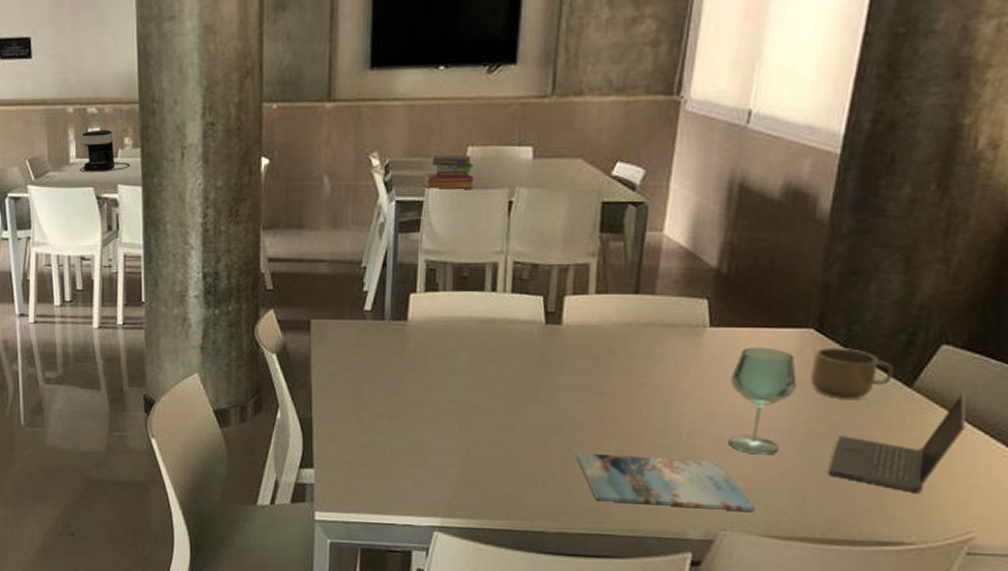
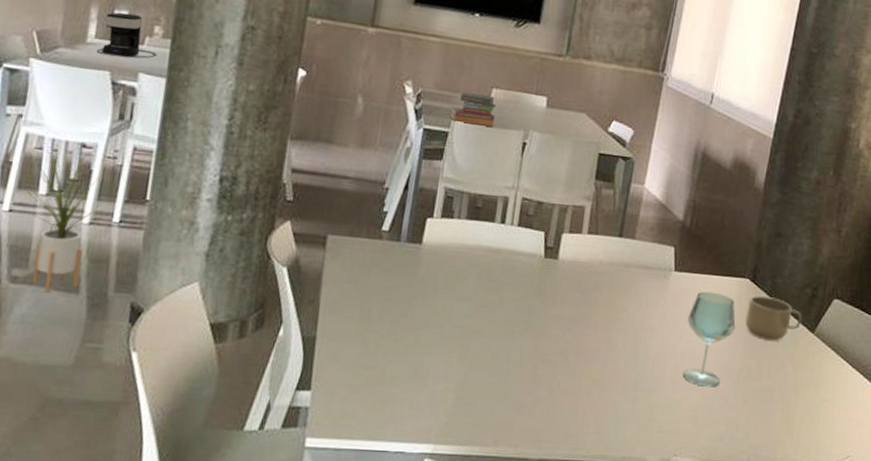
house plant: none [43,264,108,390] -> present [26,149,111,293]
magazine: present [576,452,756,511] -> none [560,380,701,438]
laptop computer: present [828,393,967,493] -> none [755,339,849,423]

